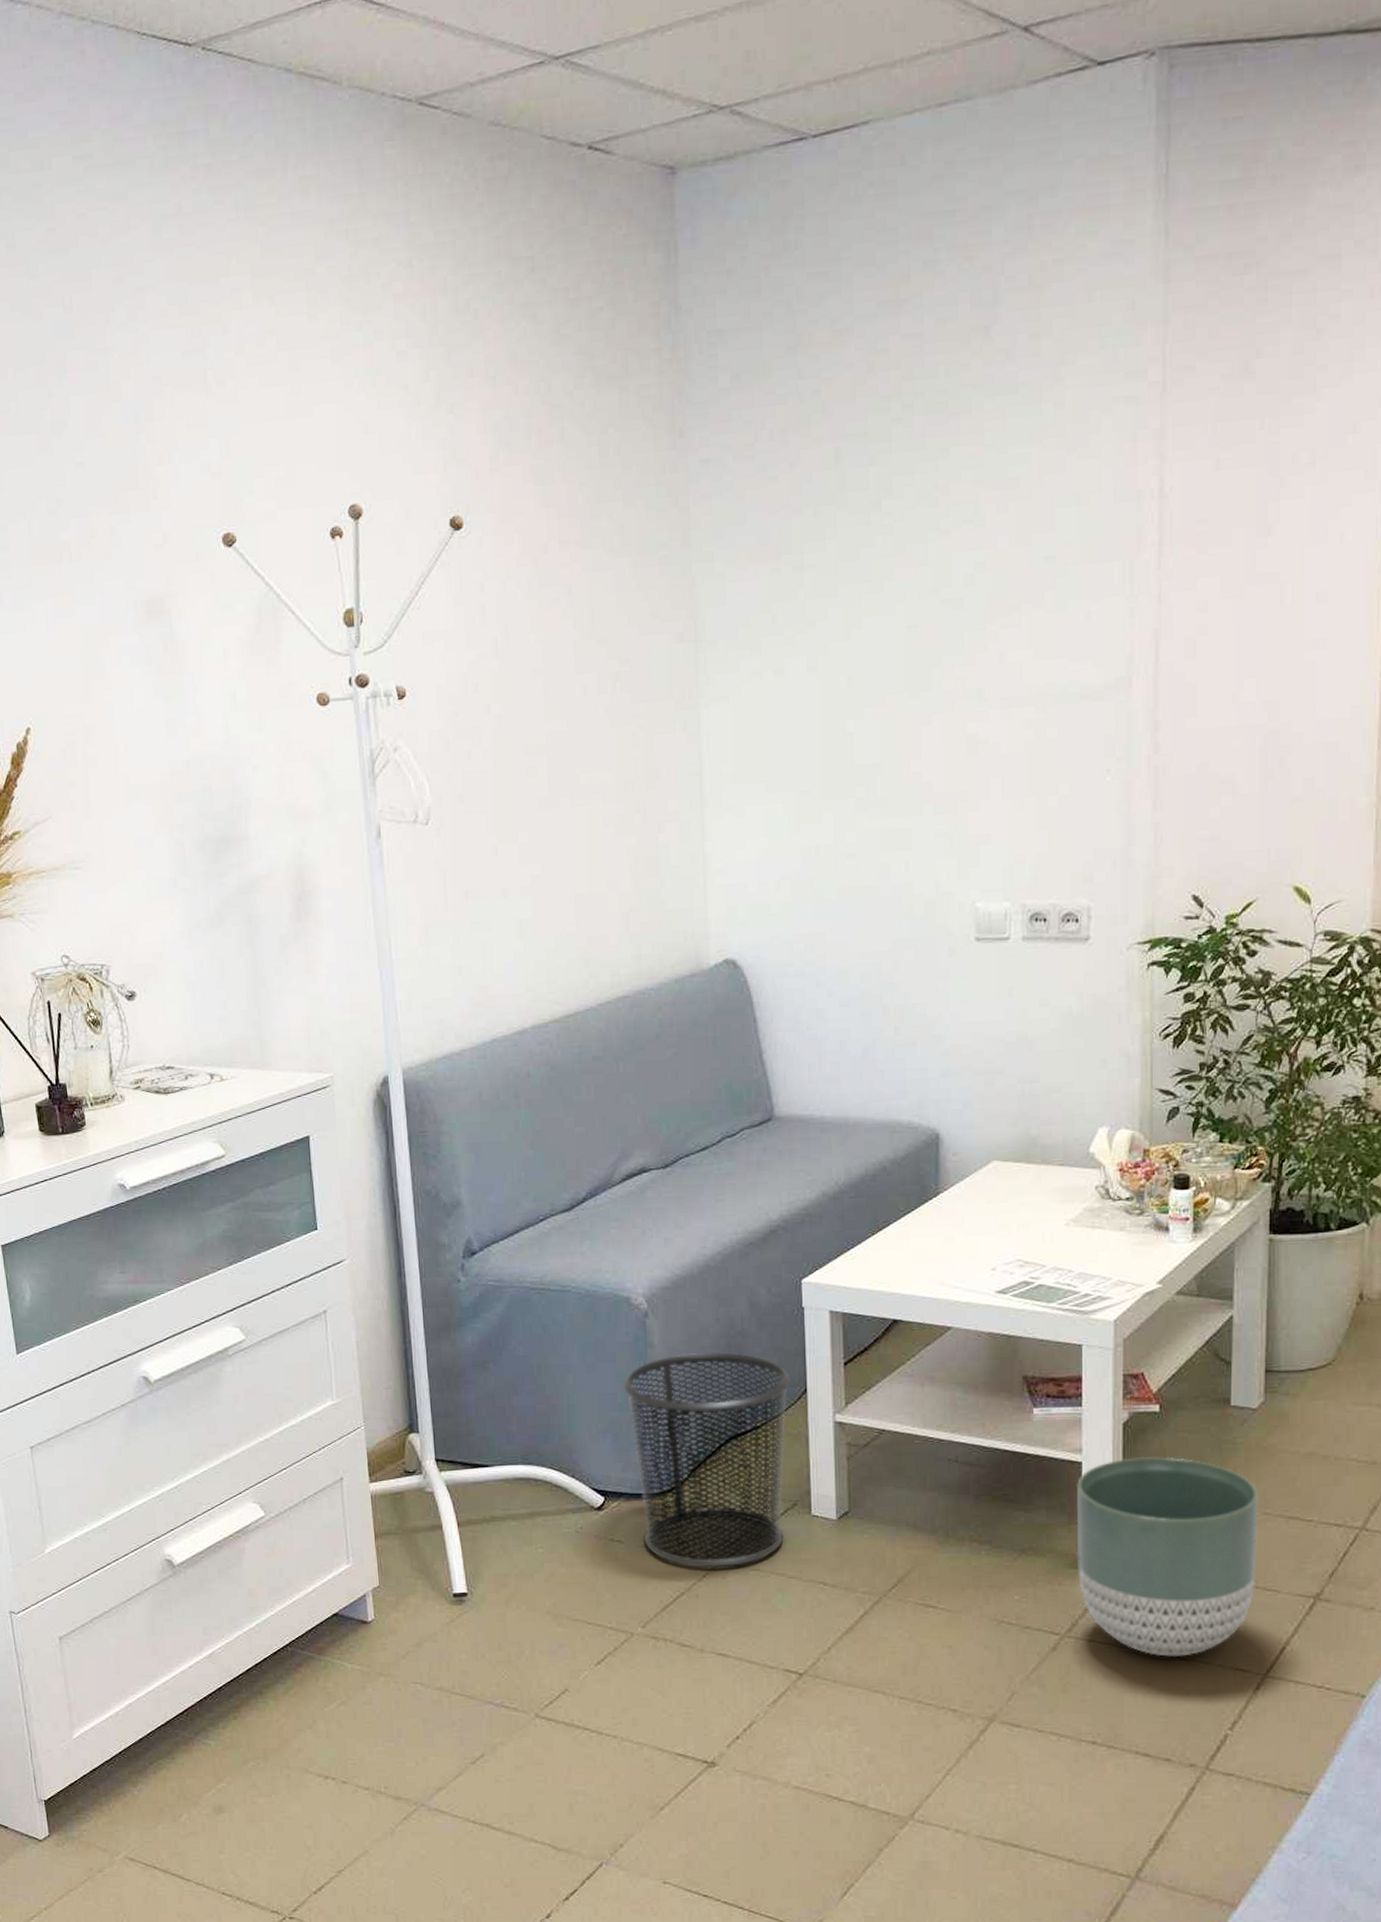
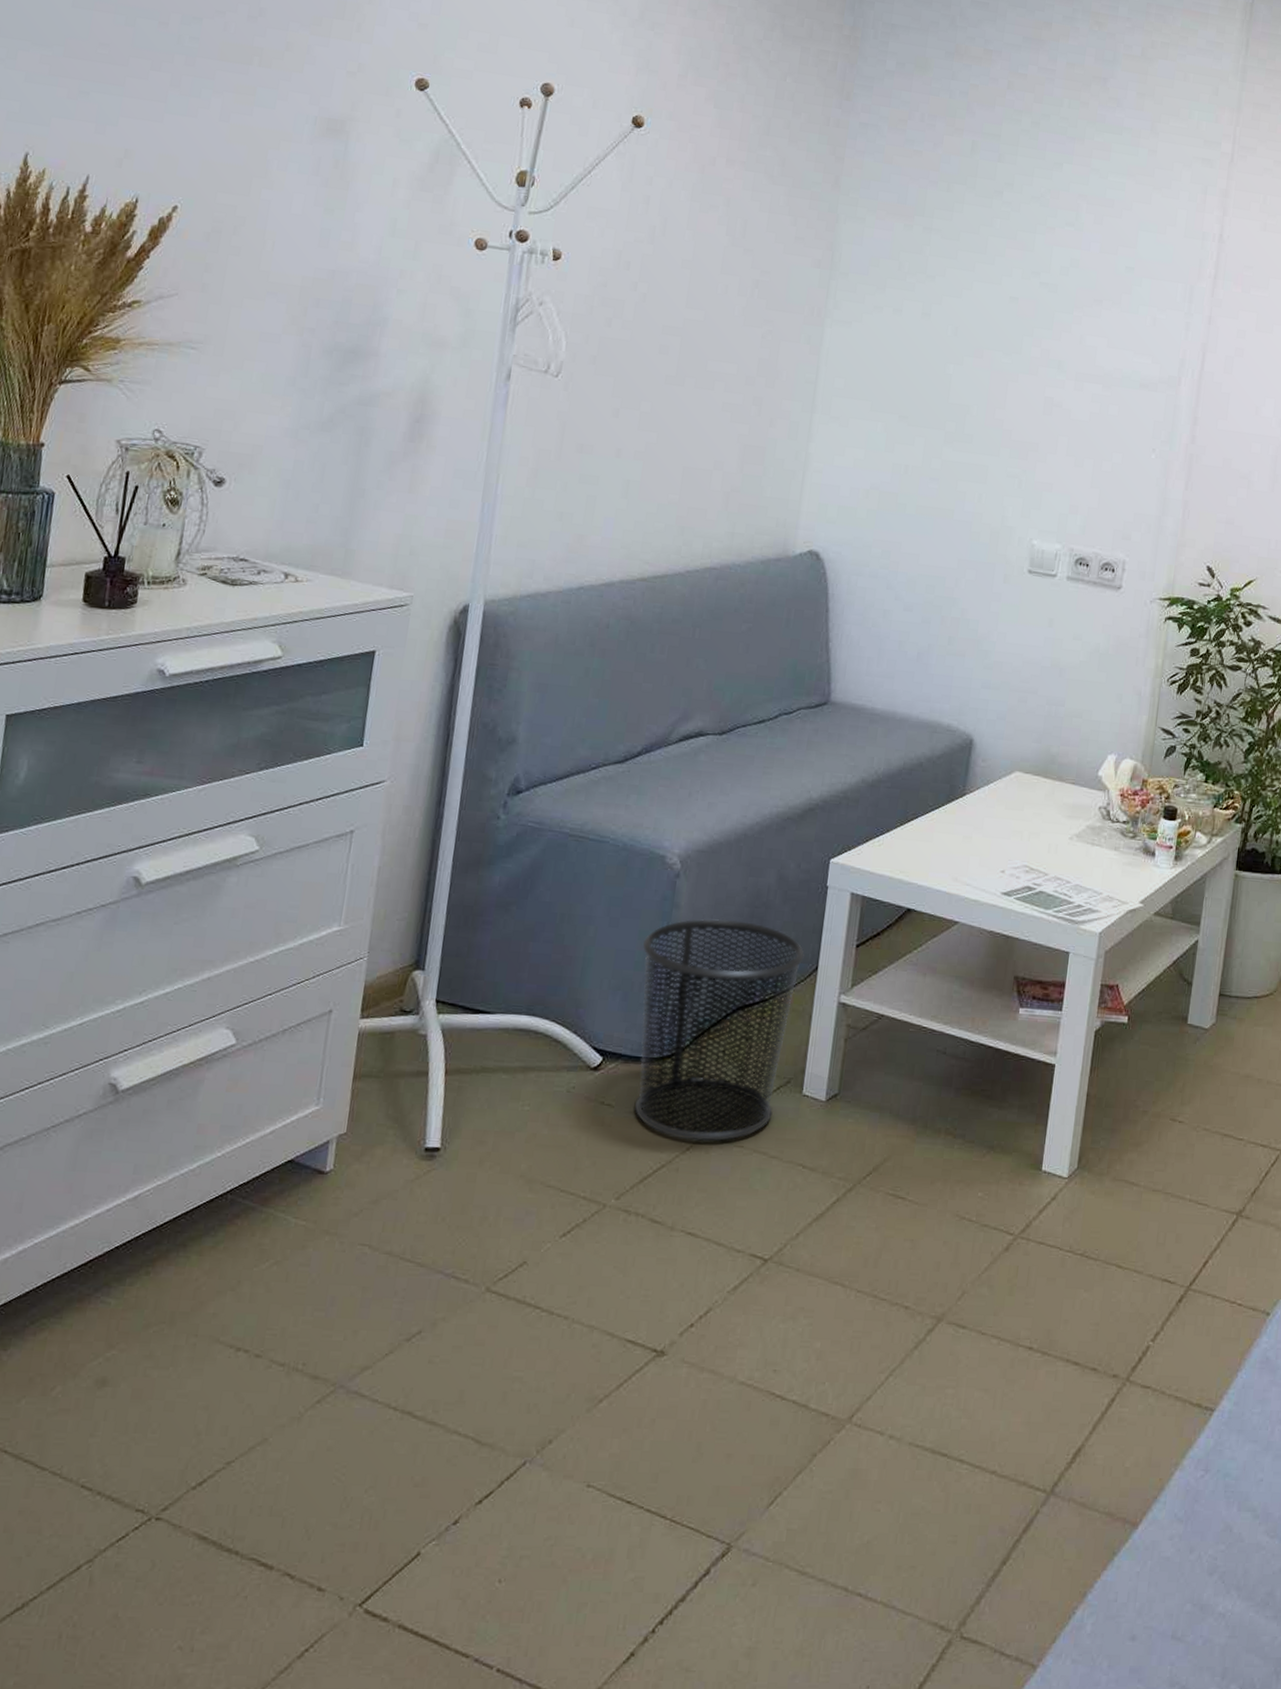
planter: present [1076,1457,1258,1657] -> none [1037,1065,1201,1265]

